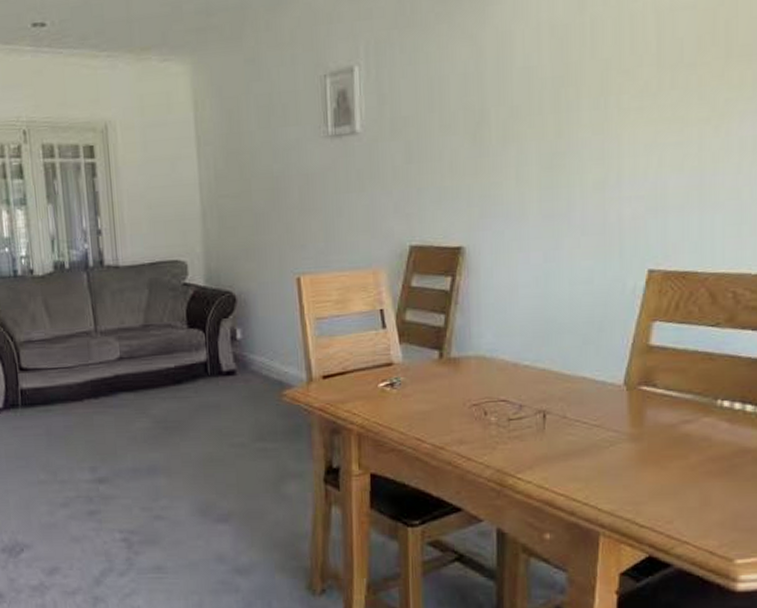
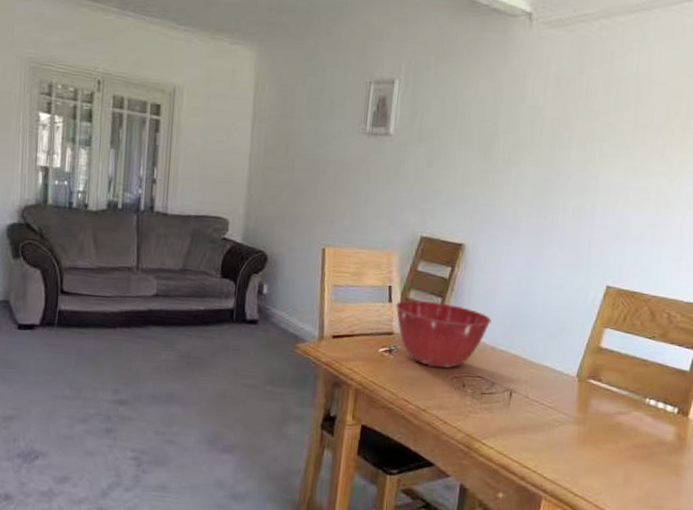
mixing bowl: none [391,320,509,397] -> present [395,300,492,369]

